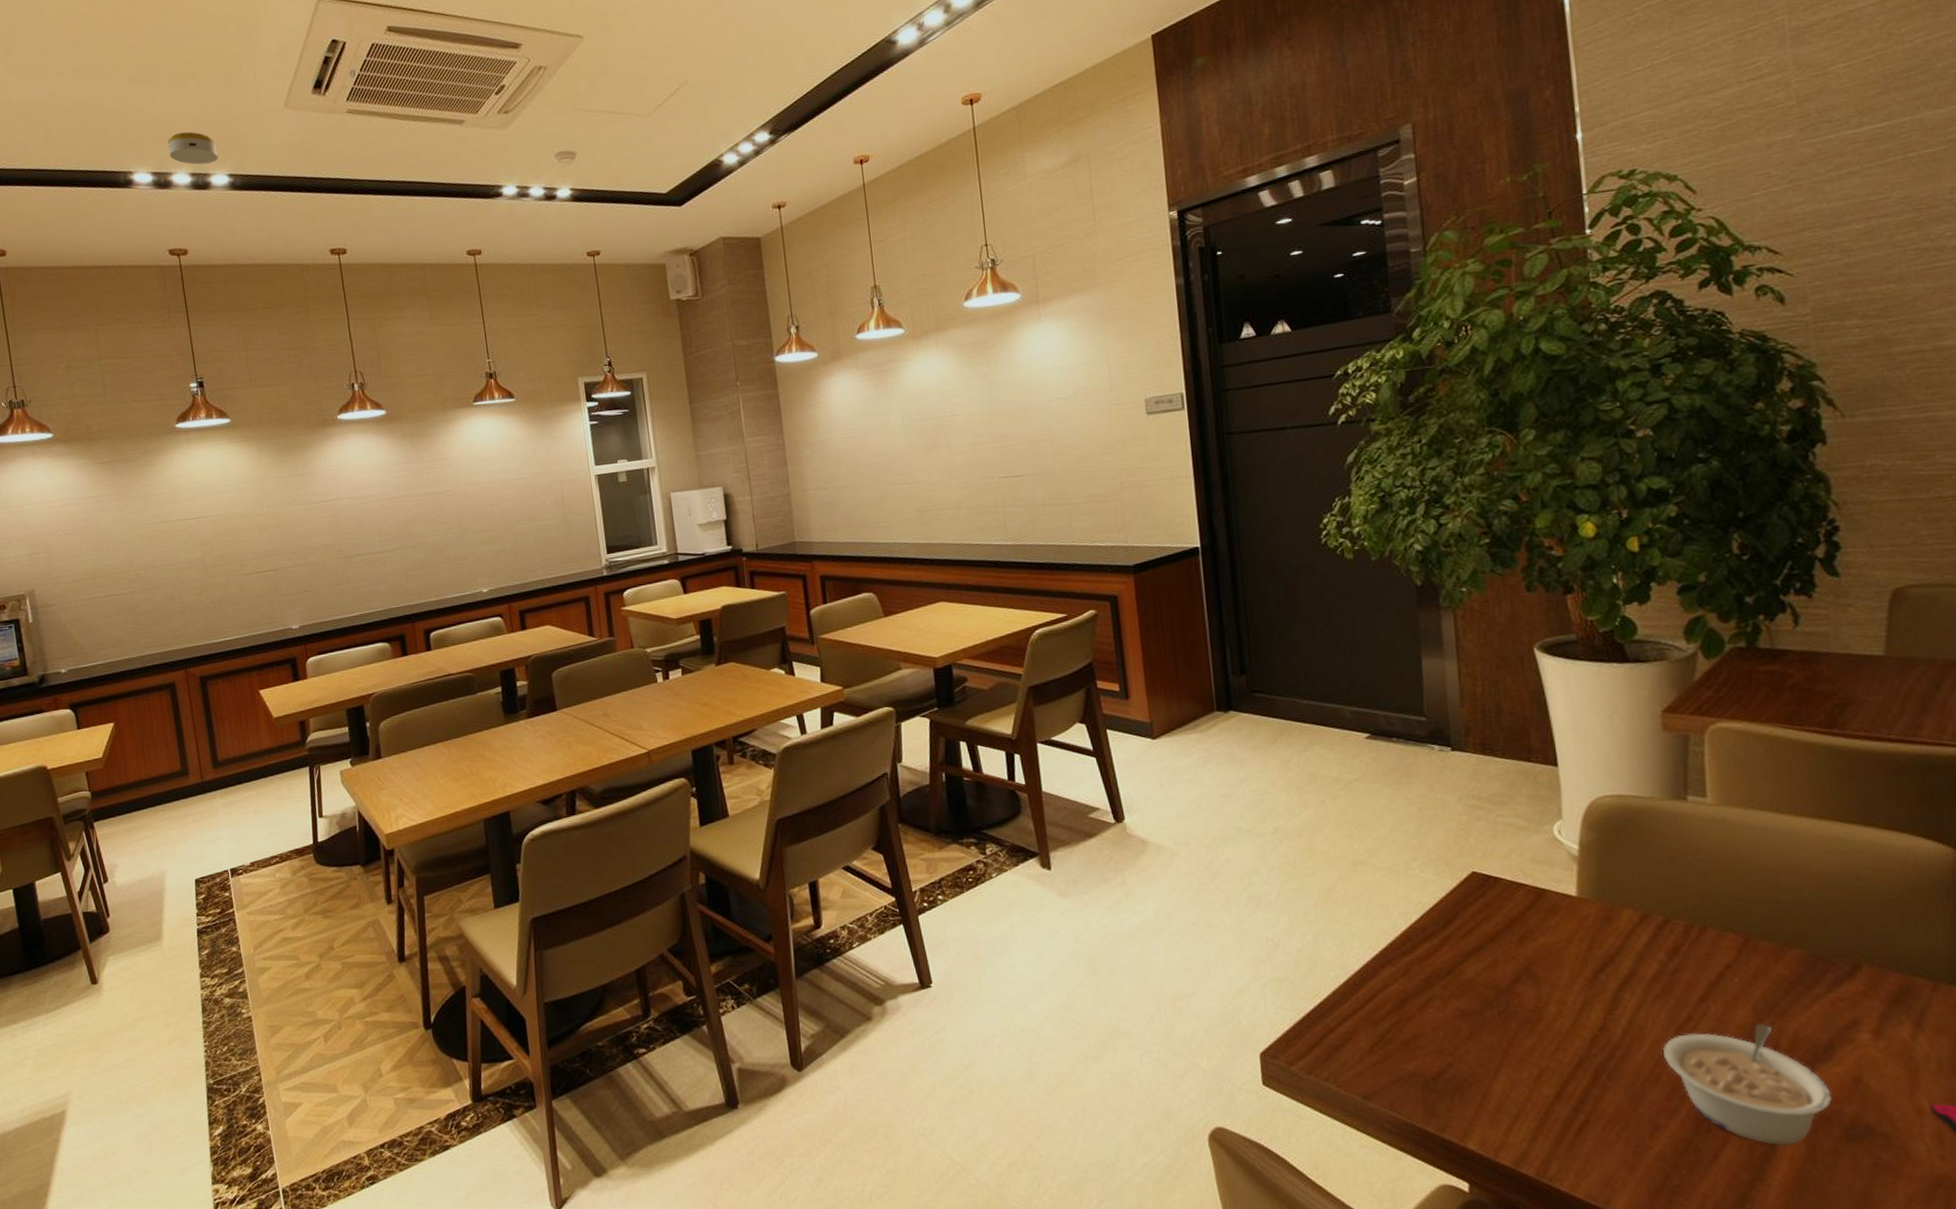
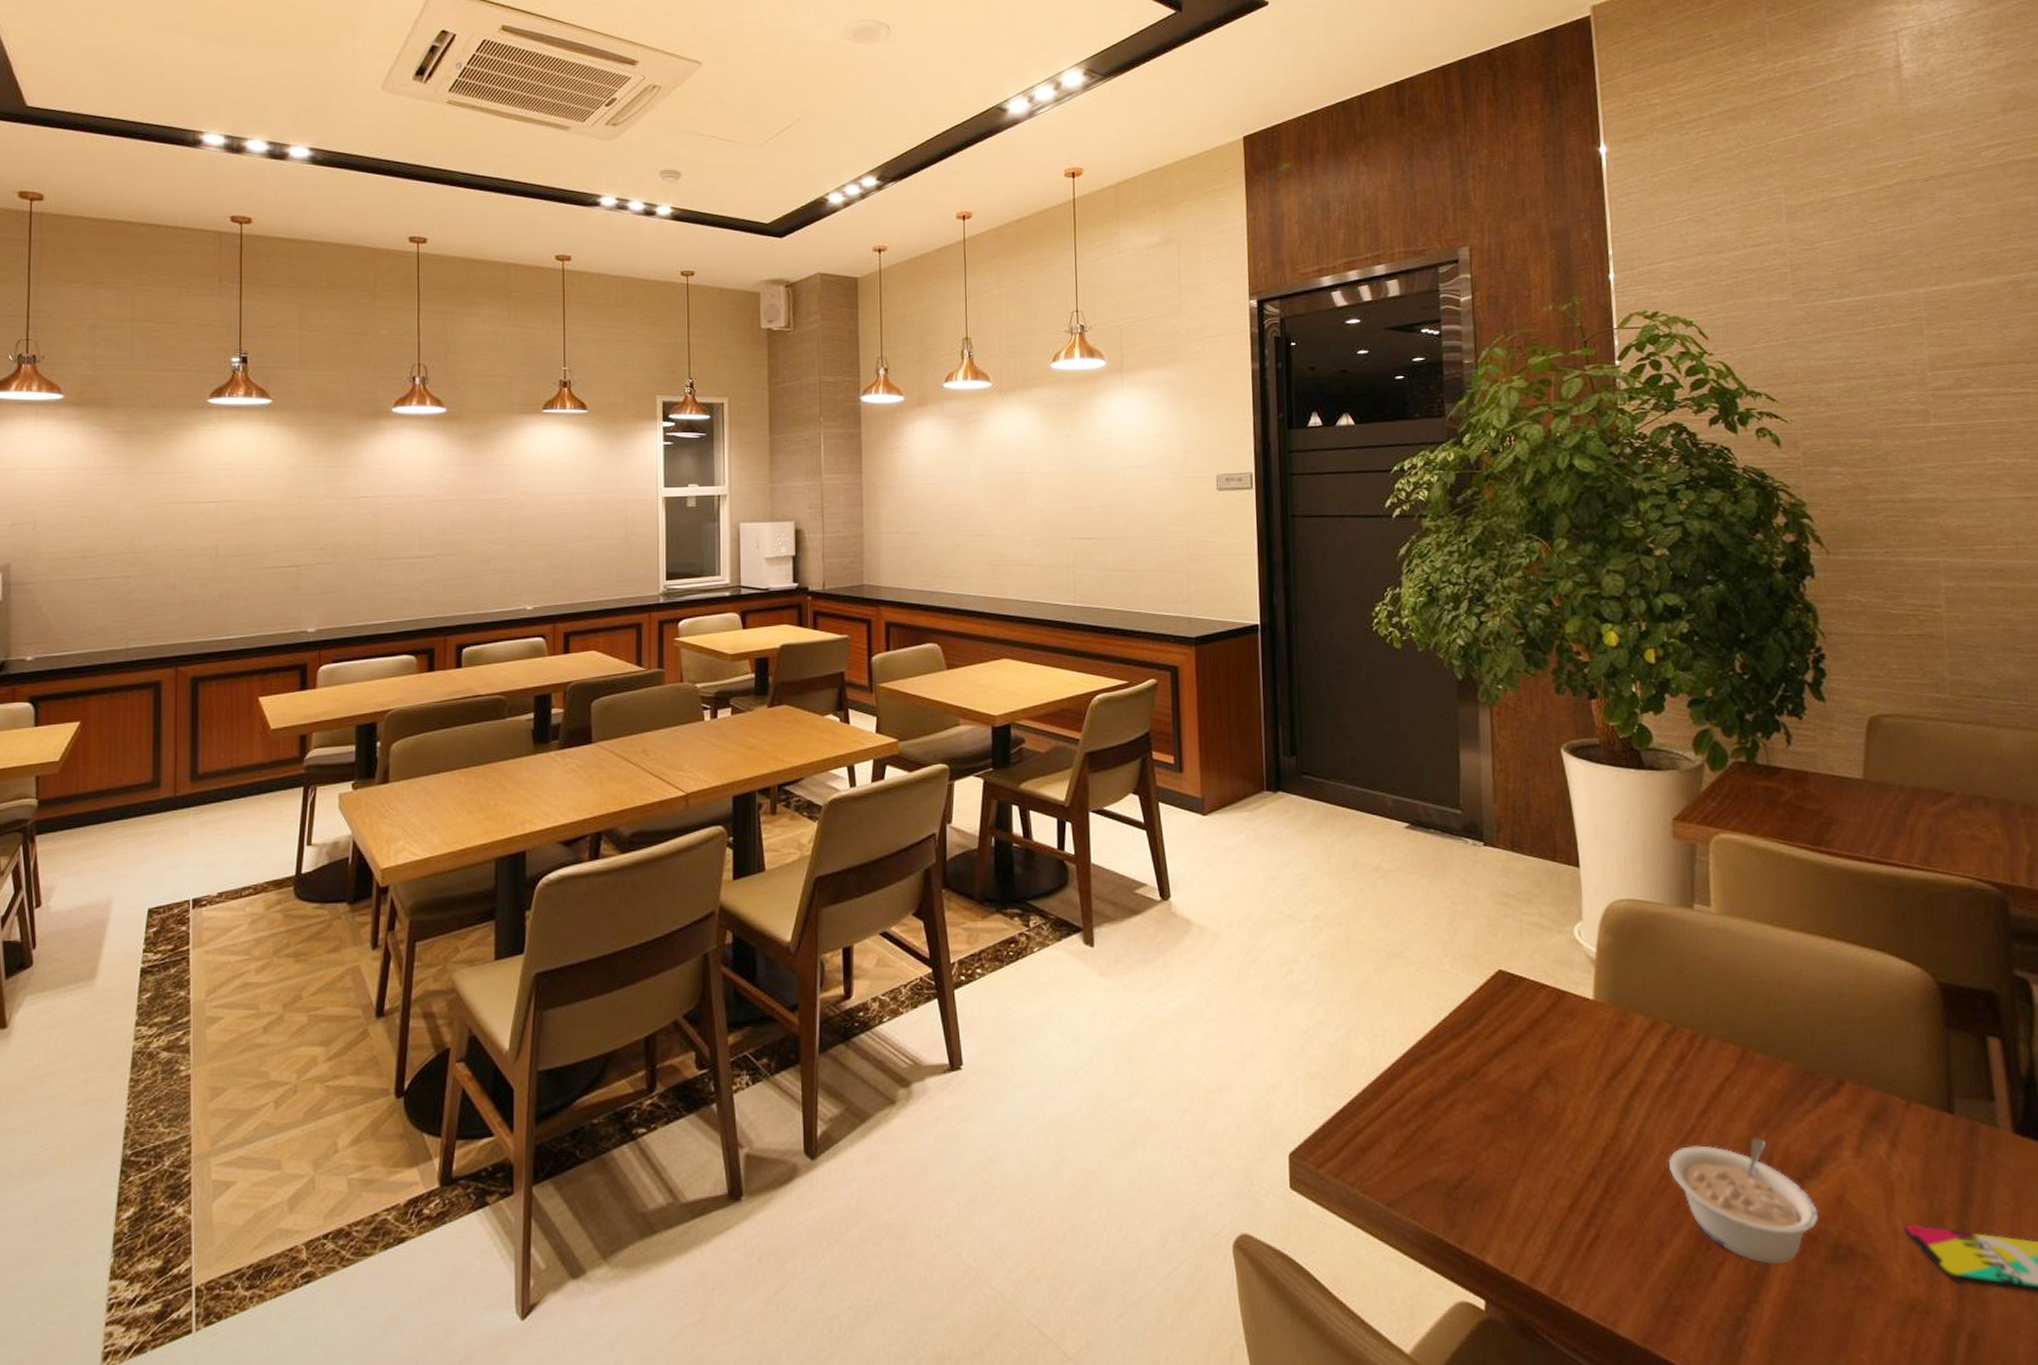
smoke detector: present [167,131,219,165] -> none [247,99,301,134]

